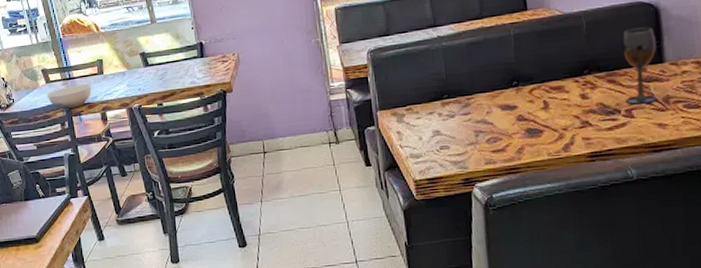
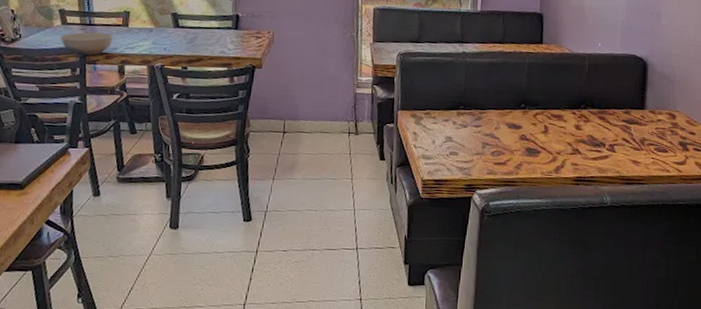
wine glass: present [621,26,657,105] -> none [610,76,641,142]

